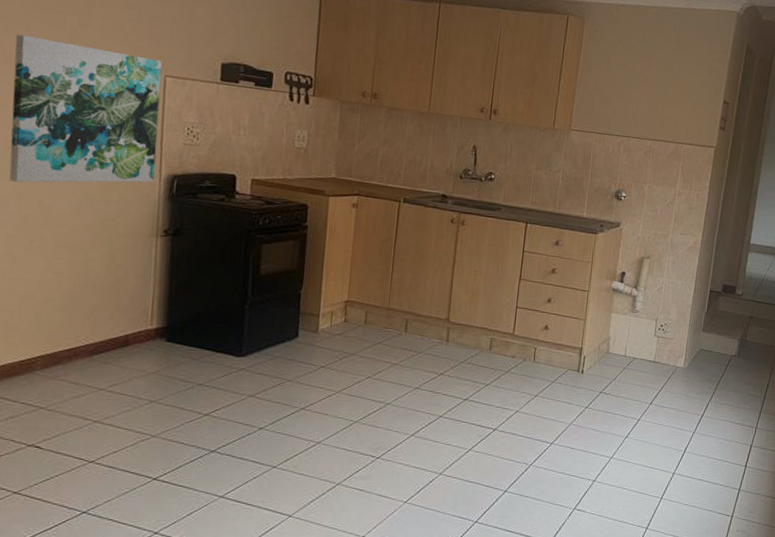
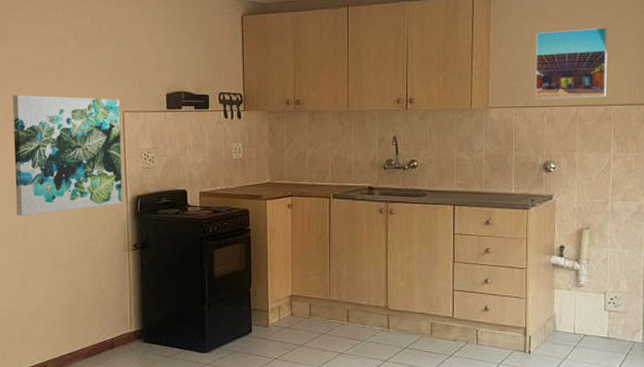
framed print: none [614,63,688,136] -> present [534,27,608,99]

